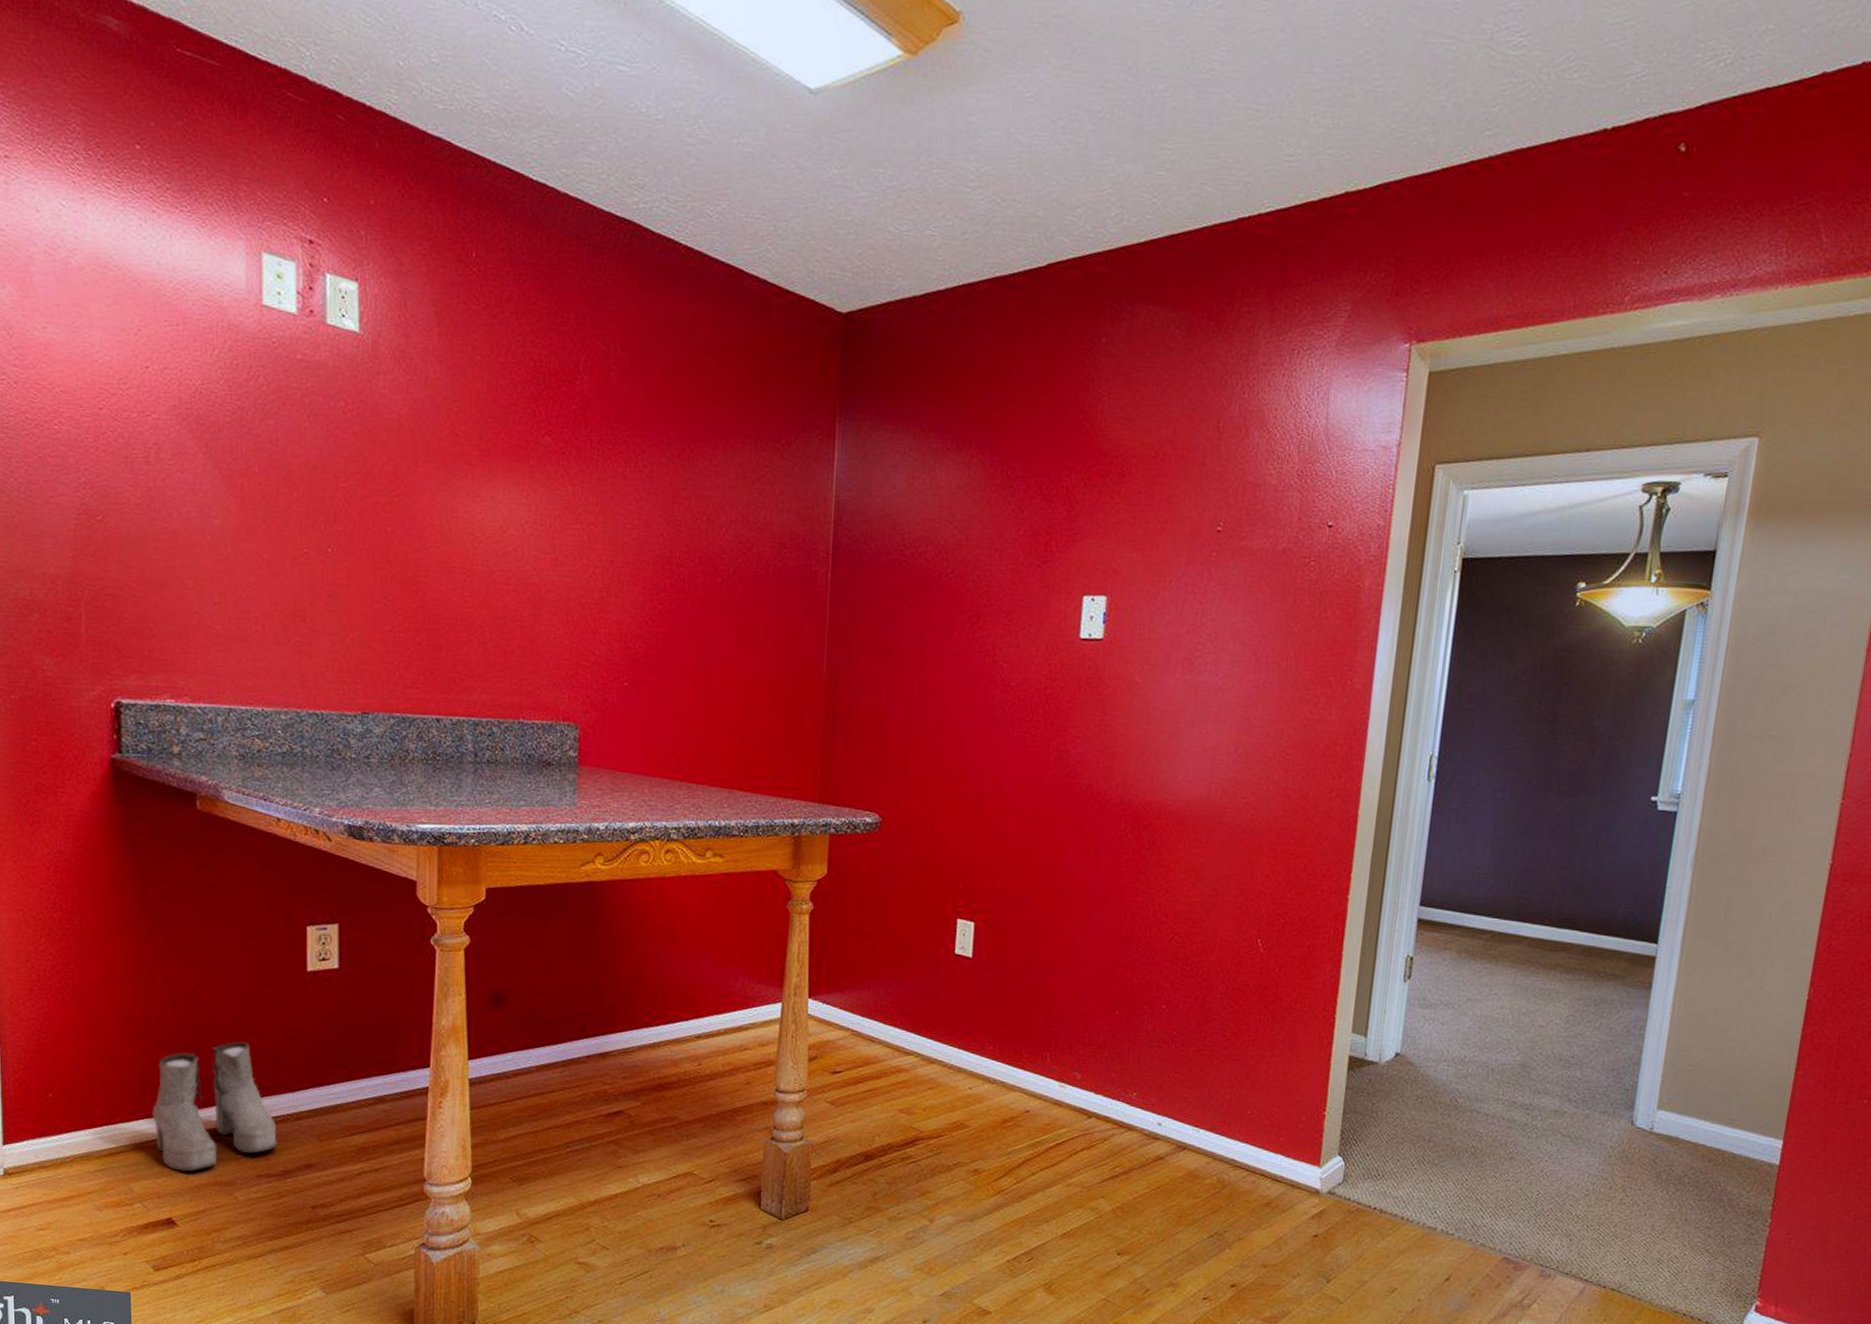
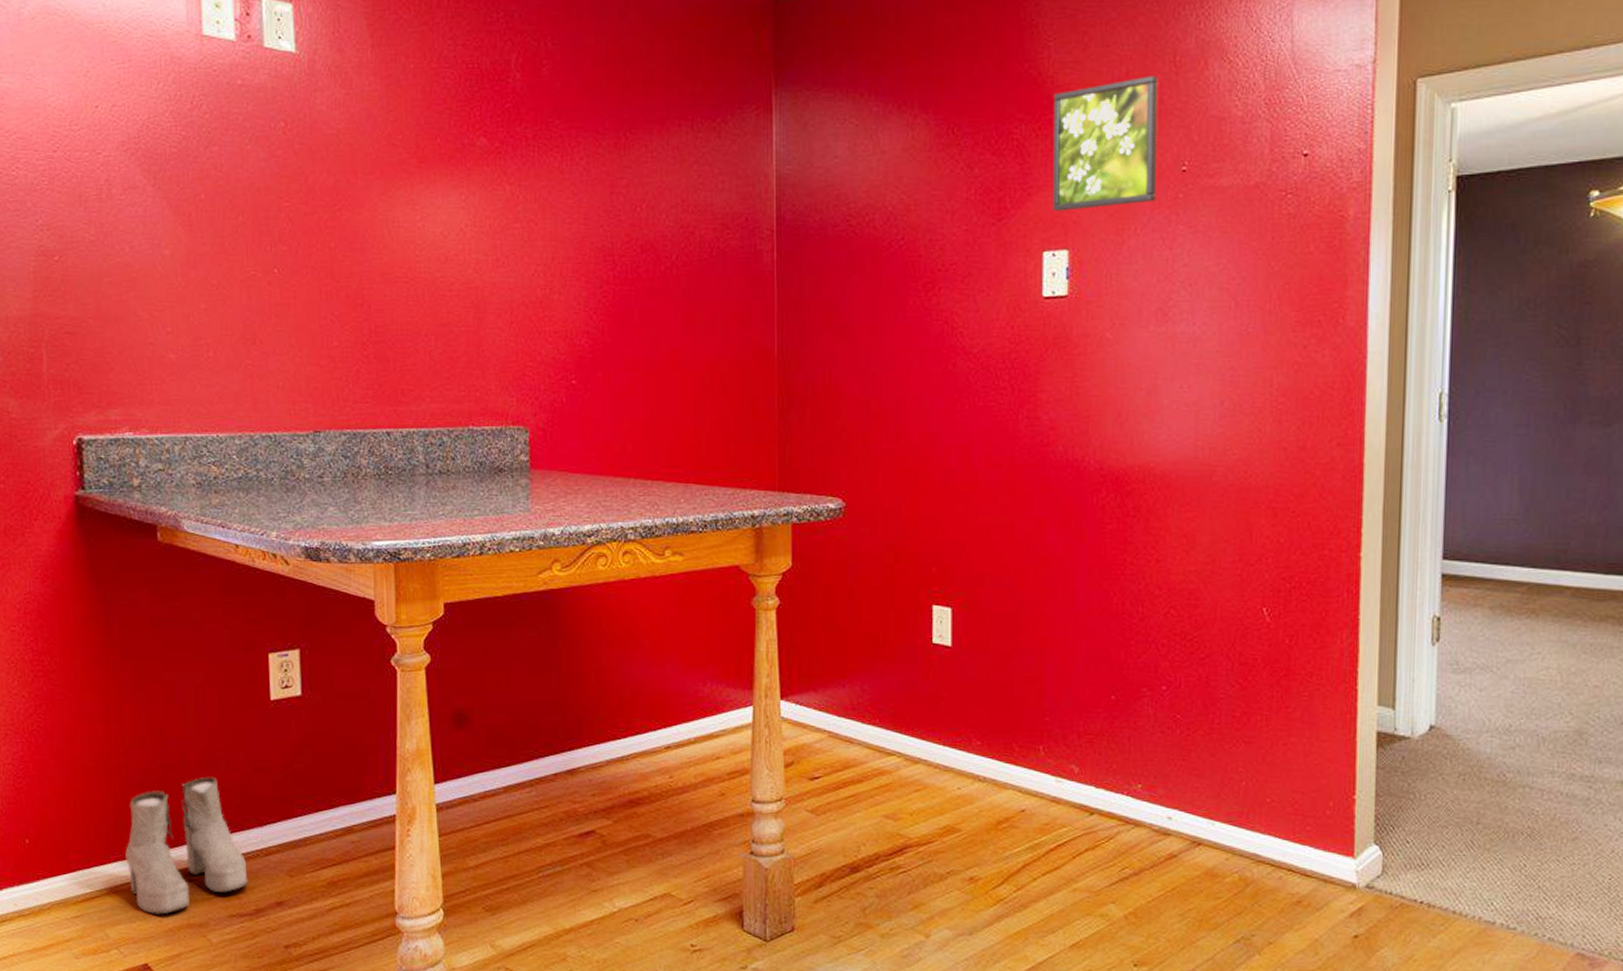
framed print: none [1095,437,1201,560] -> present [1053,75,1158,211]

